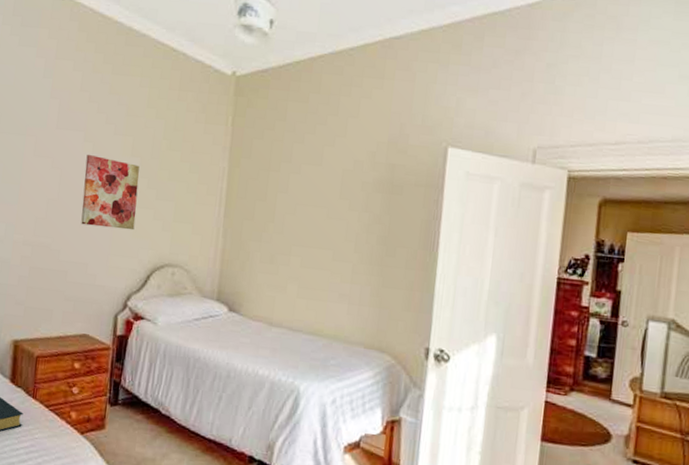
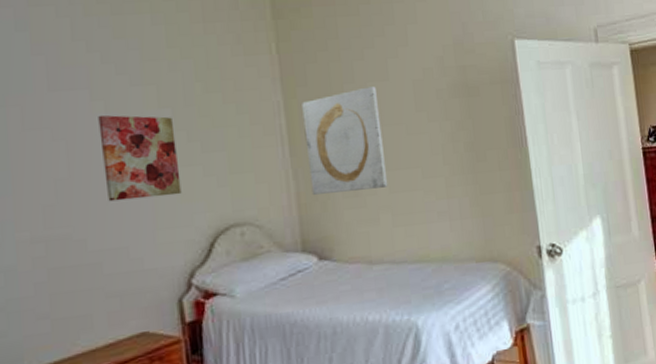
wall art: none [235,168,309,261] -> present [302,86,388,195]

